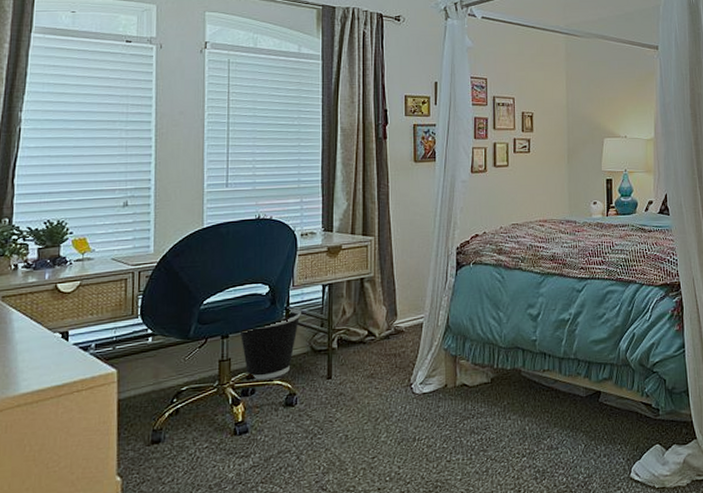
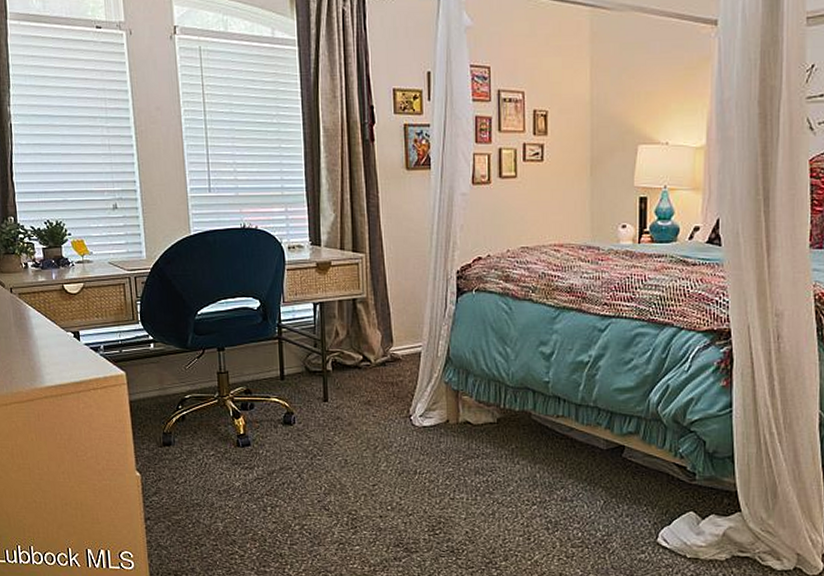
wastebasket: present [239,308,301,380] -> none [234,324,294,396]

